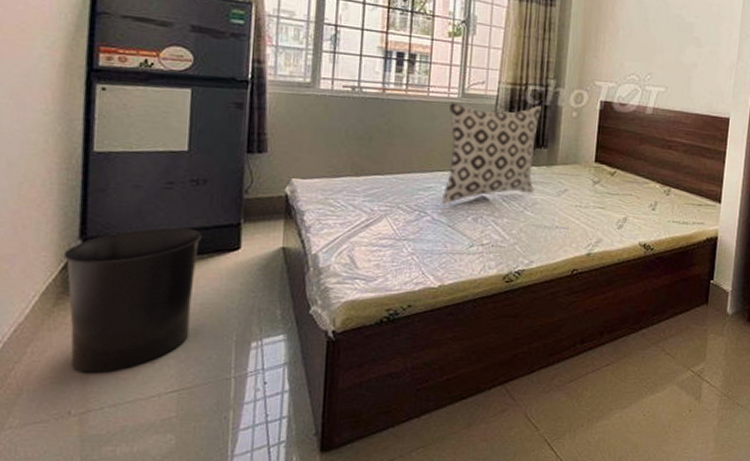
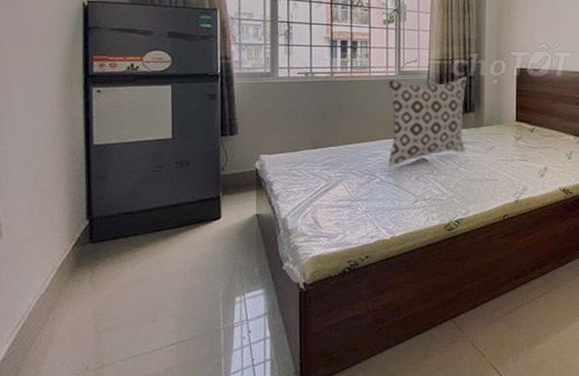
waste bin: present [63,227,202,373] -> none [74,204,189,333]

